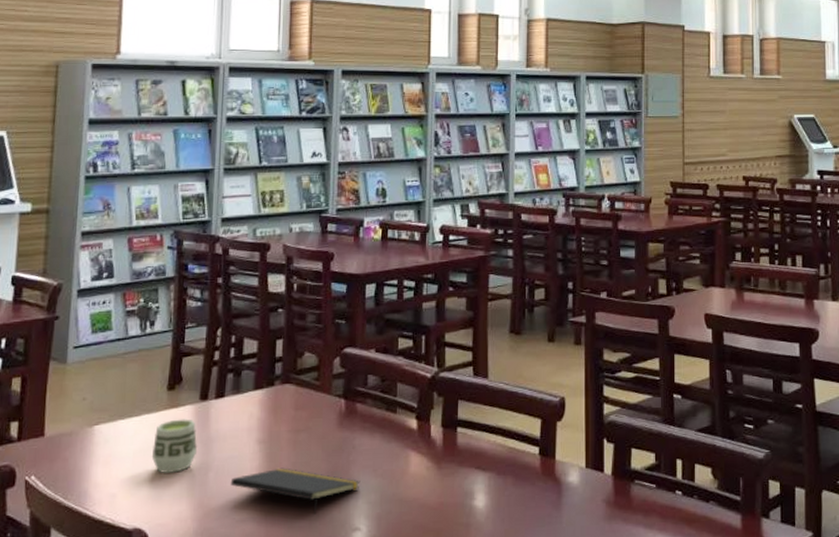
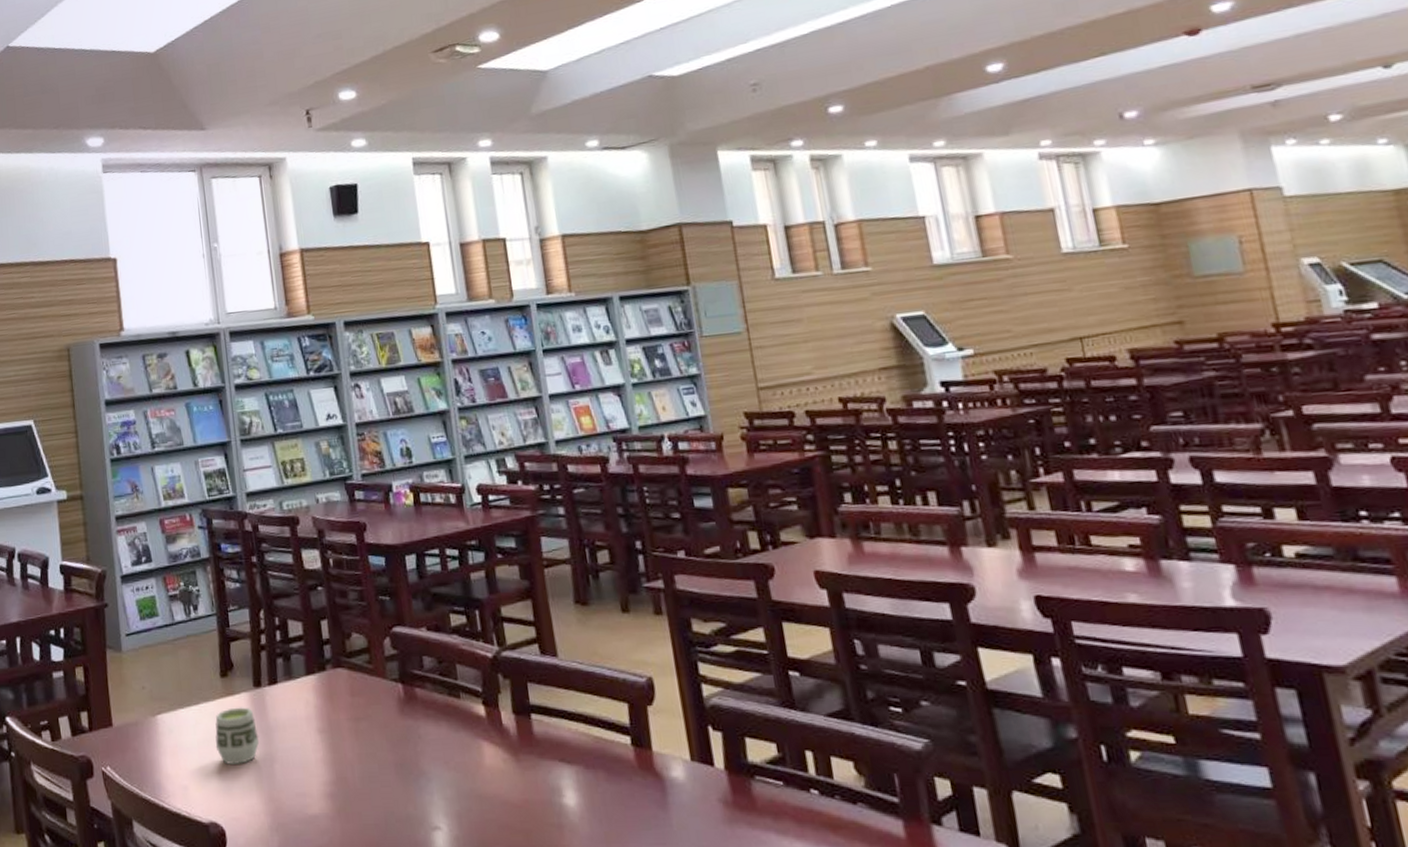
notepad: present [230,467,361,515] -> none [297,759,433,811]

